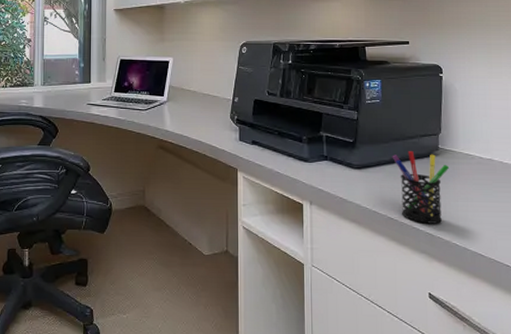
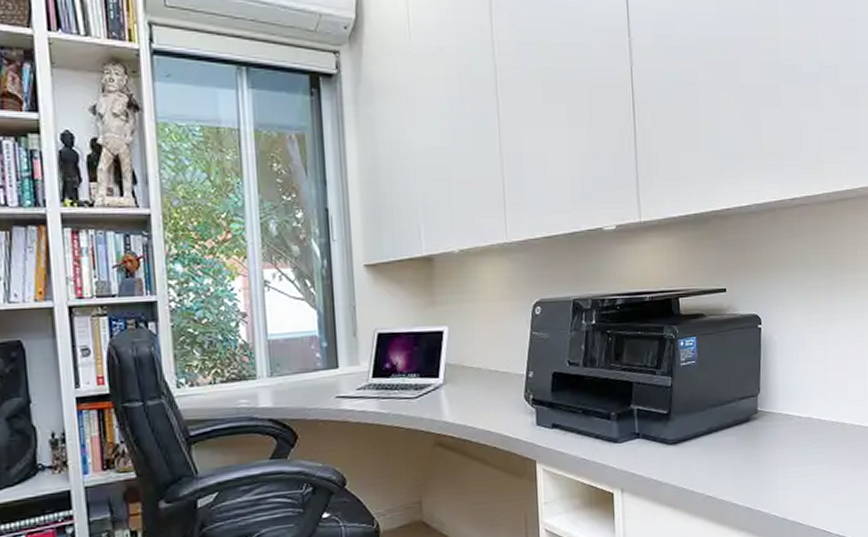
pen holder: present [392,151,450,224] -> none [709,417,769,498]

